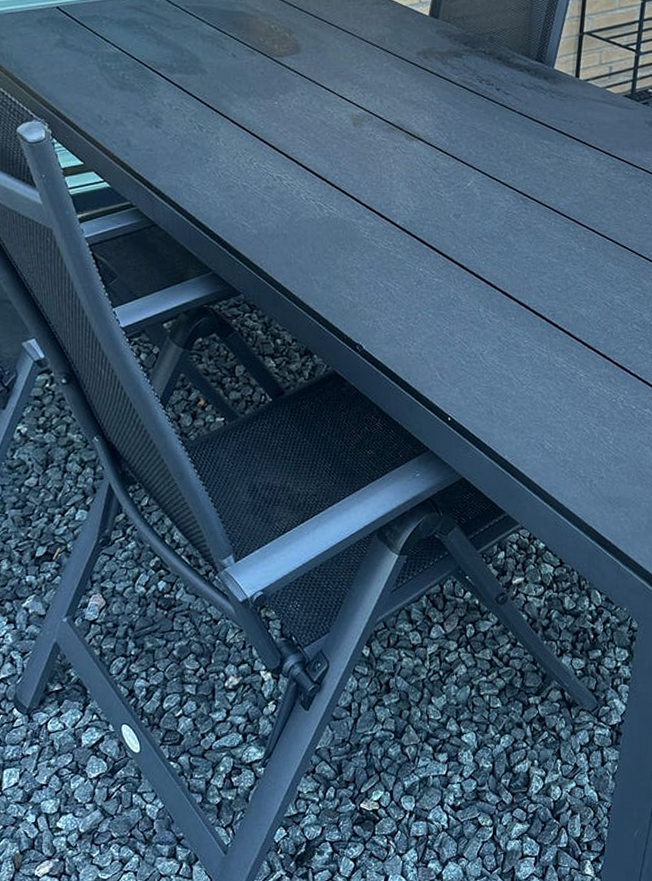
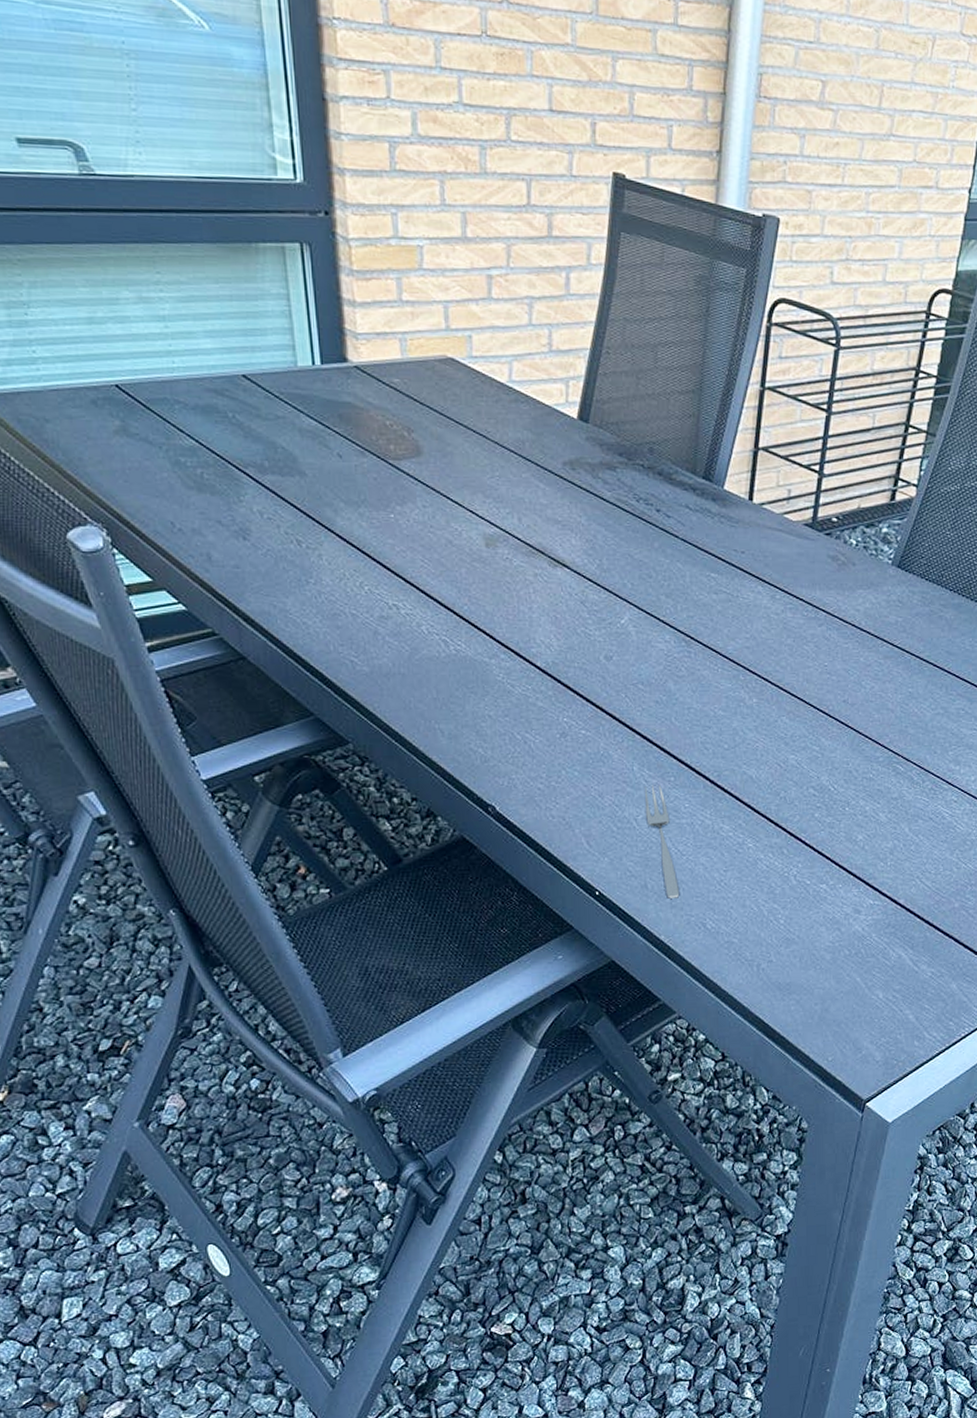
fork: none [489,324,521,423] -> present [644,785,680,899]

